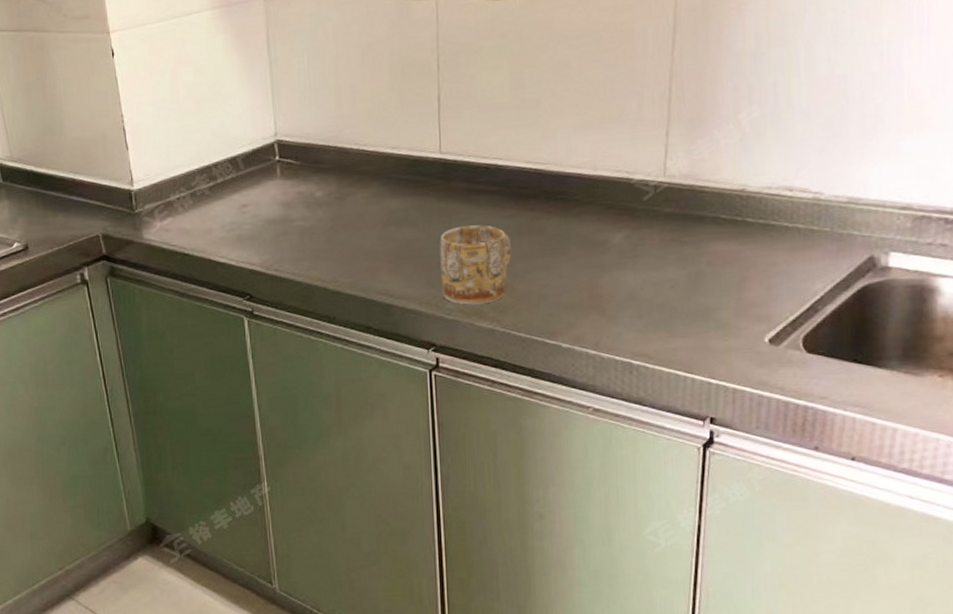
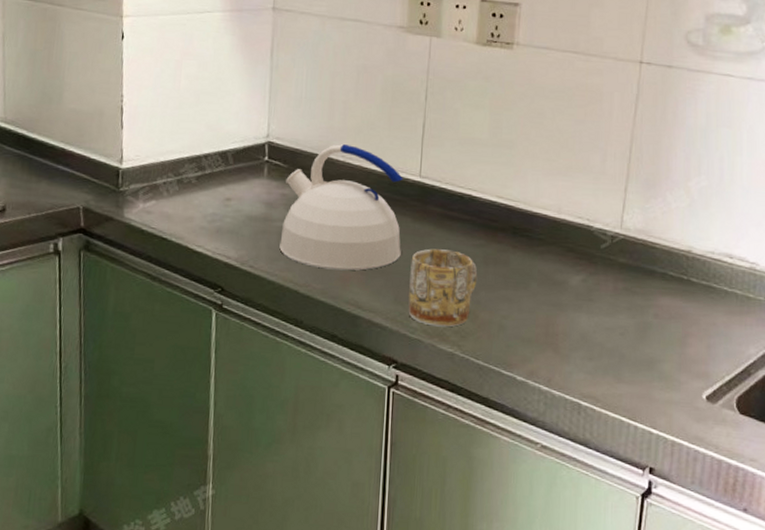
kettle: none [300,131,429,262] -> present [279,144,403,271]

